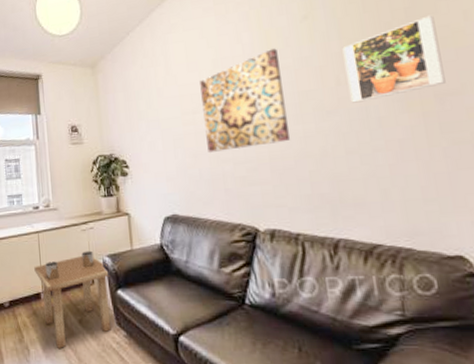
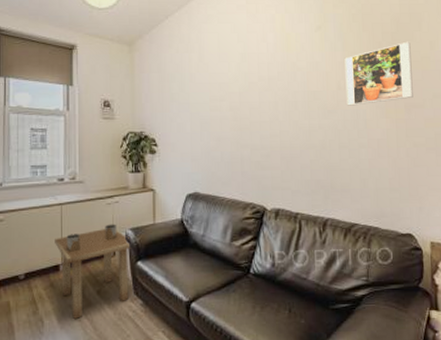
wall art: present [200,48,291,152] -> none [228,51,299,138]

